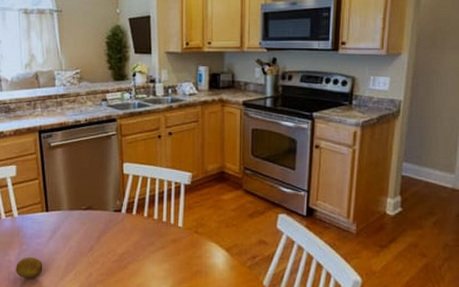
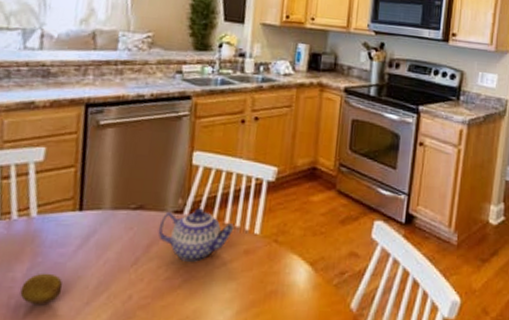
teapot: none [104,207,162,249] -> present [158,208,235,262]

